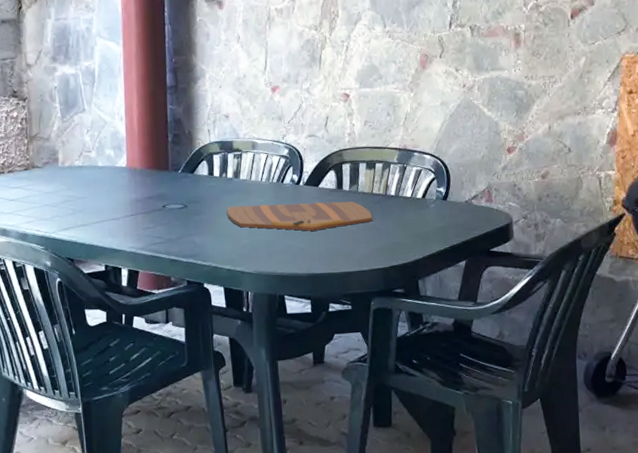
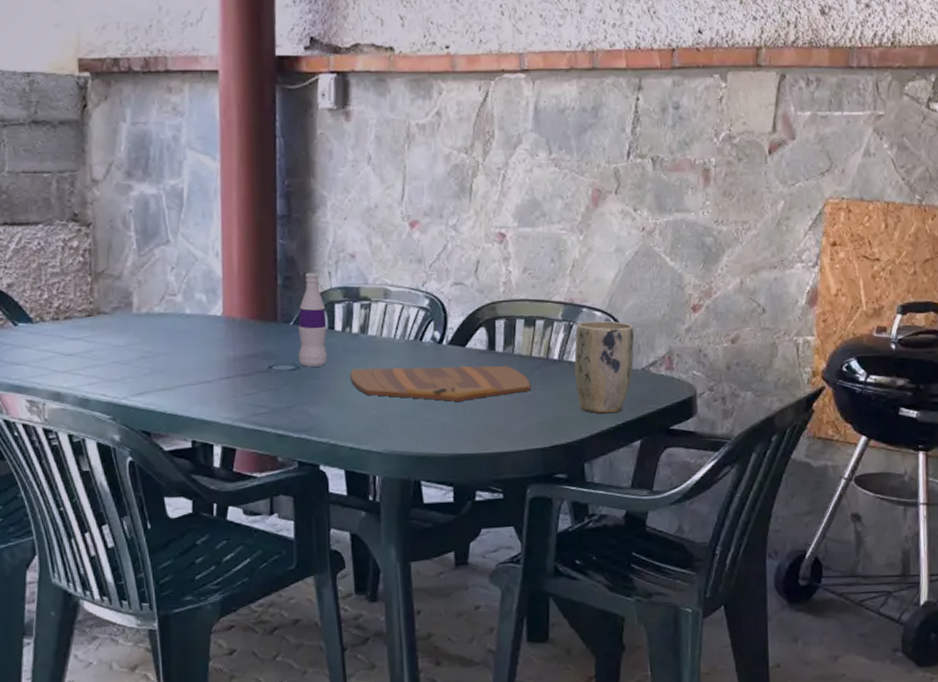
bottle: none [185,130,208,206] -> present [298,272,327,367]
plant pot: none [408,162,459,239] -> present [574,320,635,414]

